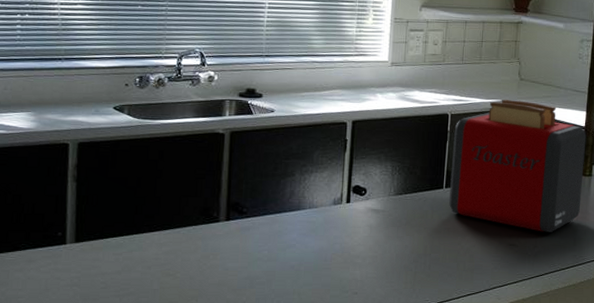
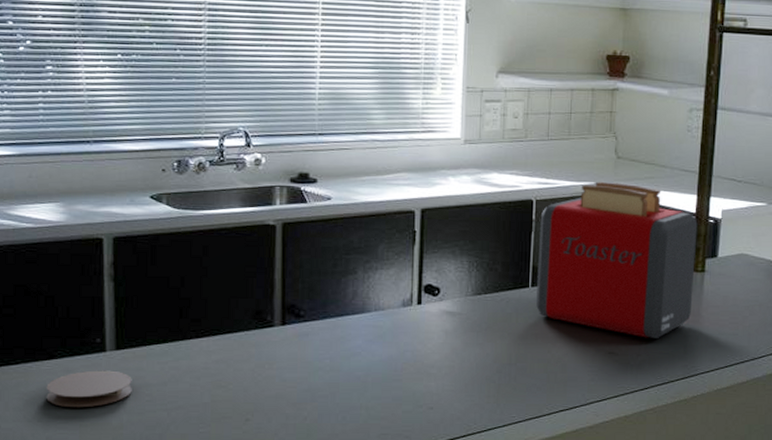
coaster: none [8,261,89,295] -> present [46,370,132,408]

